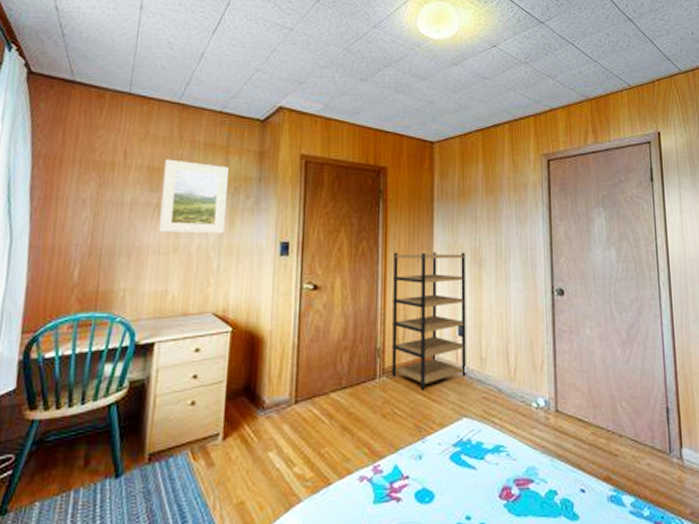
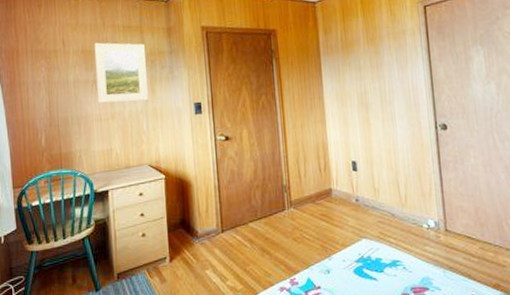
shelving unit: present [392,252,466,390] -> none [290,98,362,218]

